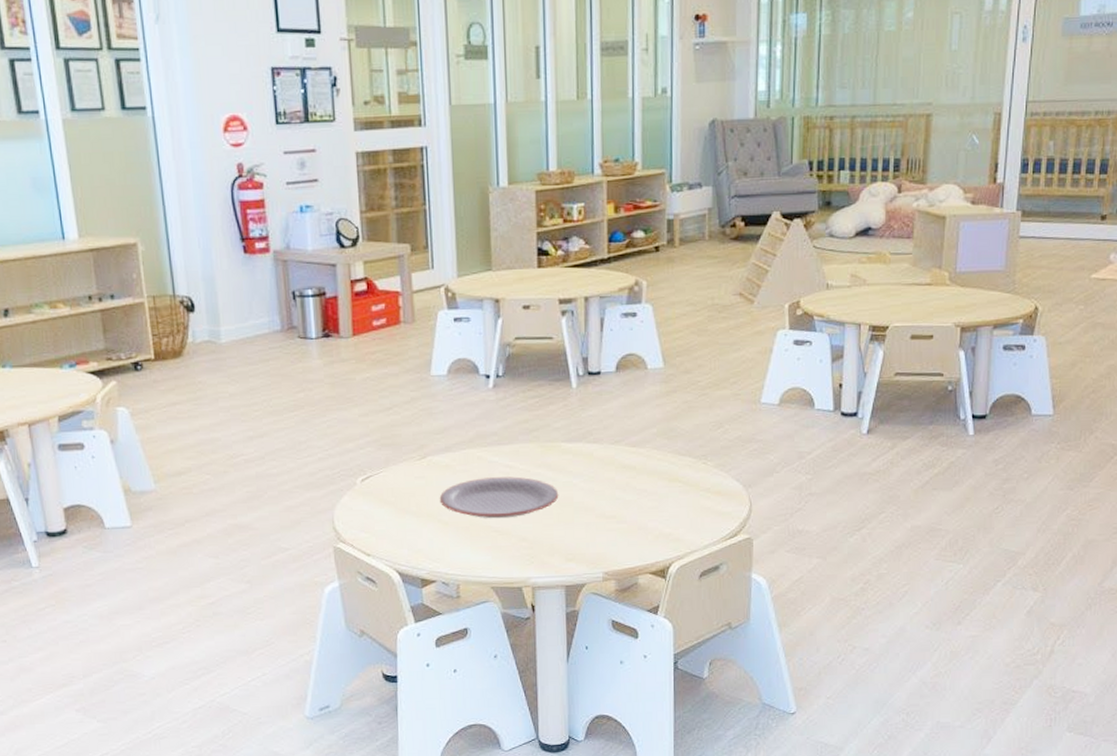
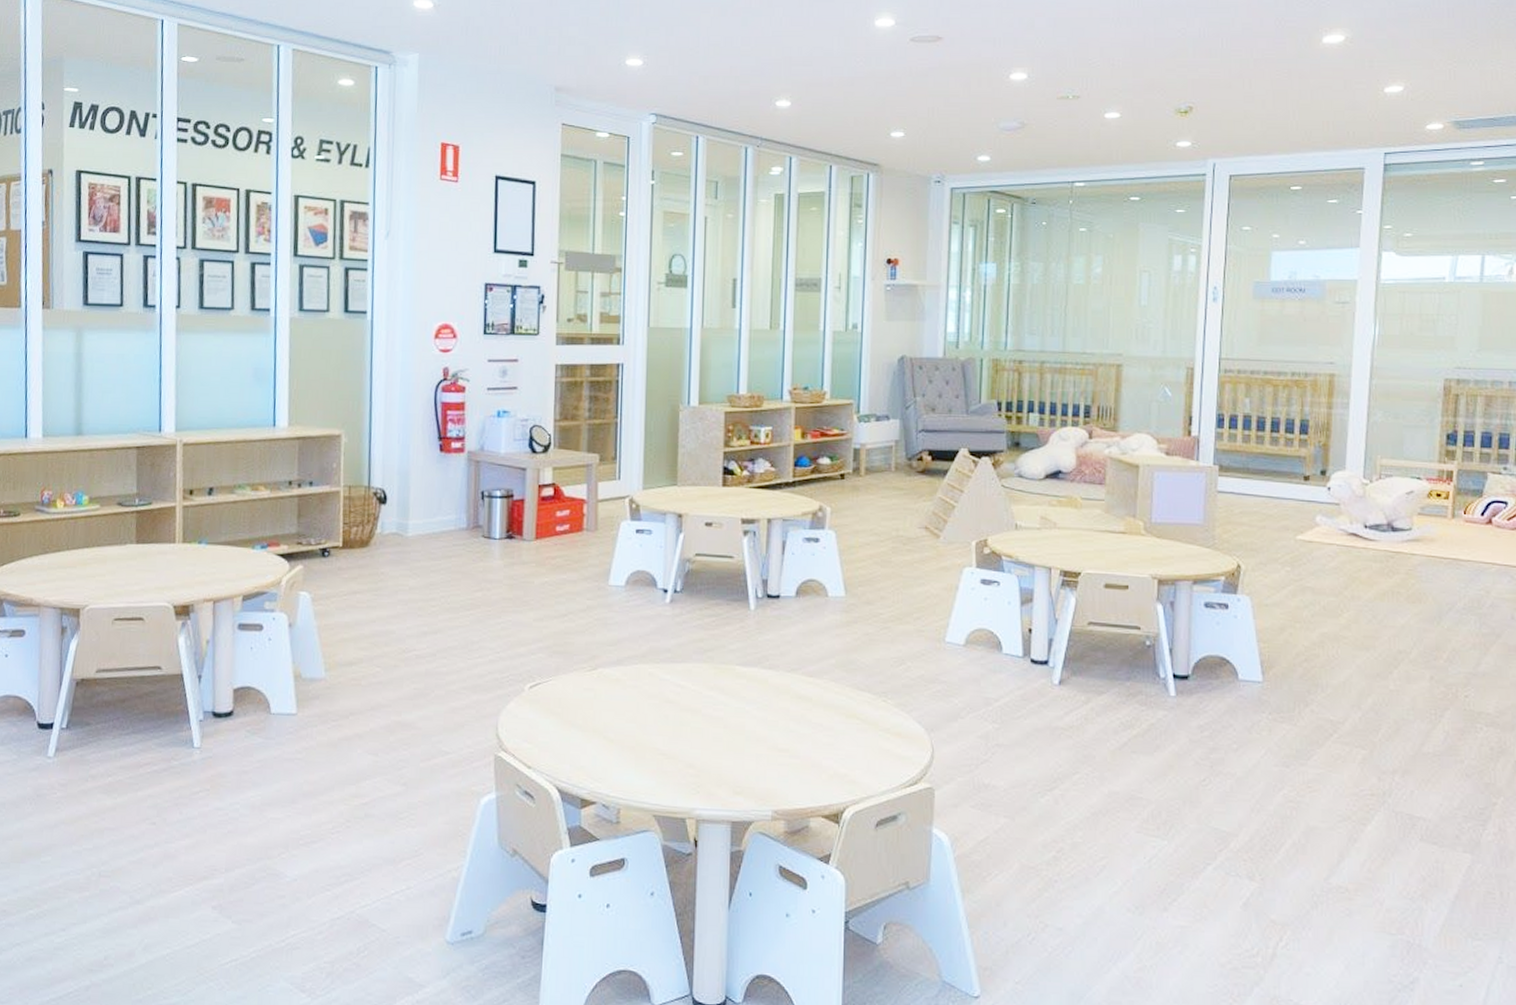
plate: present [439,476,559,519] -> none [606,695,730,742]

